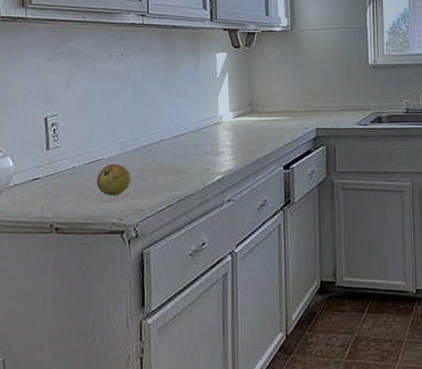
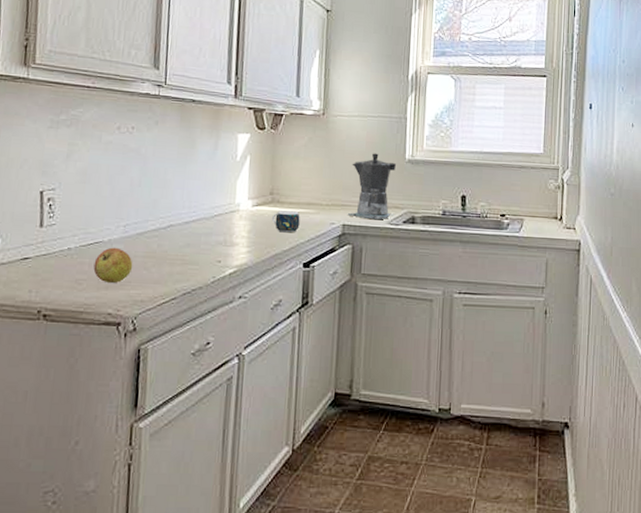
mug: none [252,119,277,139] -> present [271,210,300,233]
coffee maker: none [319,61,362,122] -> present [347,153,396,220]

